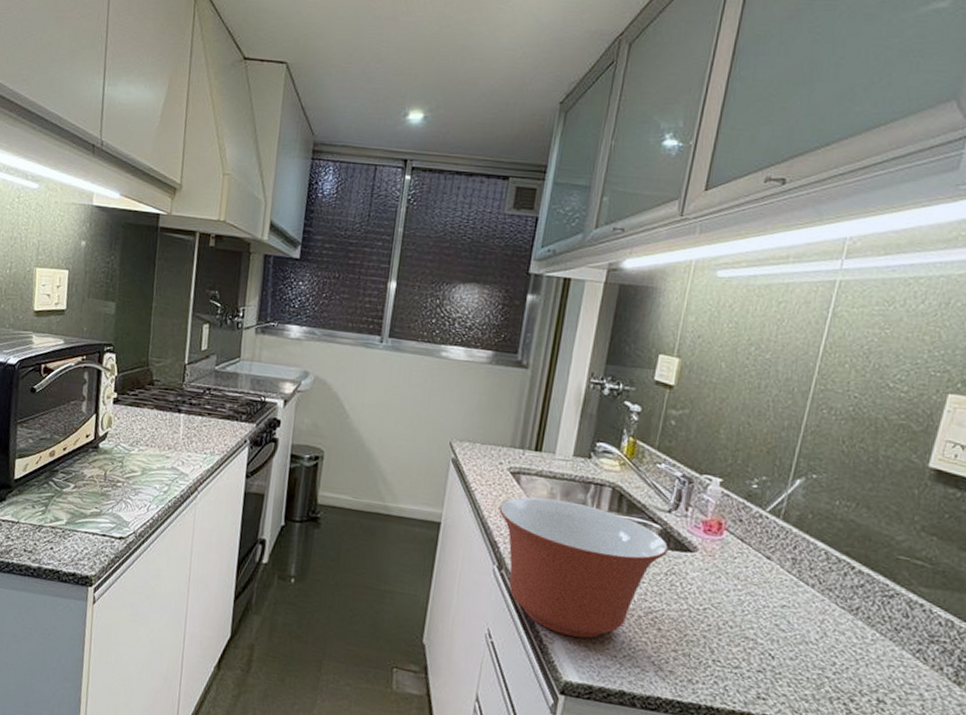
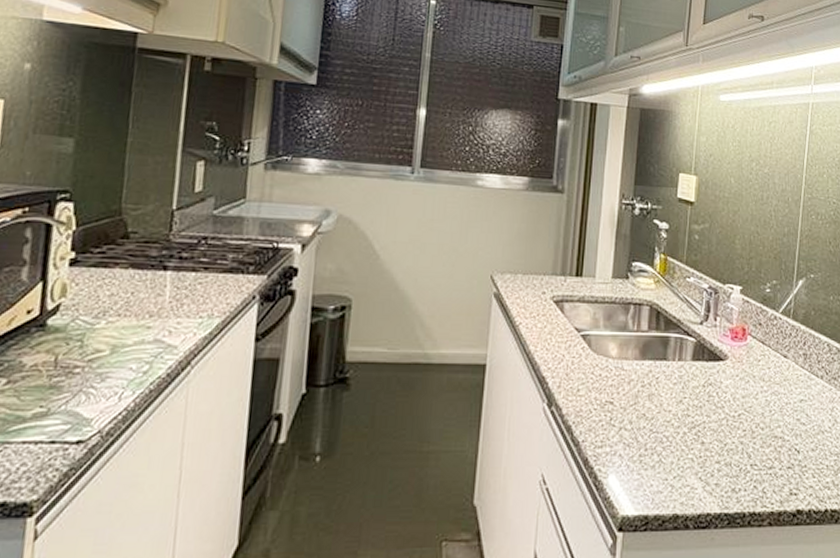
mixing bowl: present [499,497,669,639] -> none [545,324,704,466]

